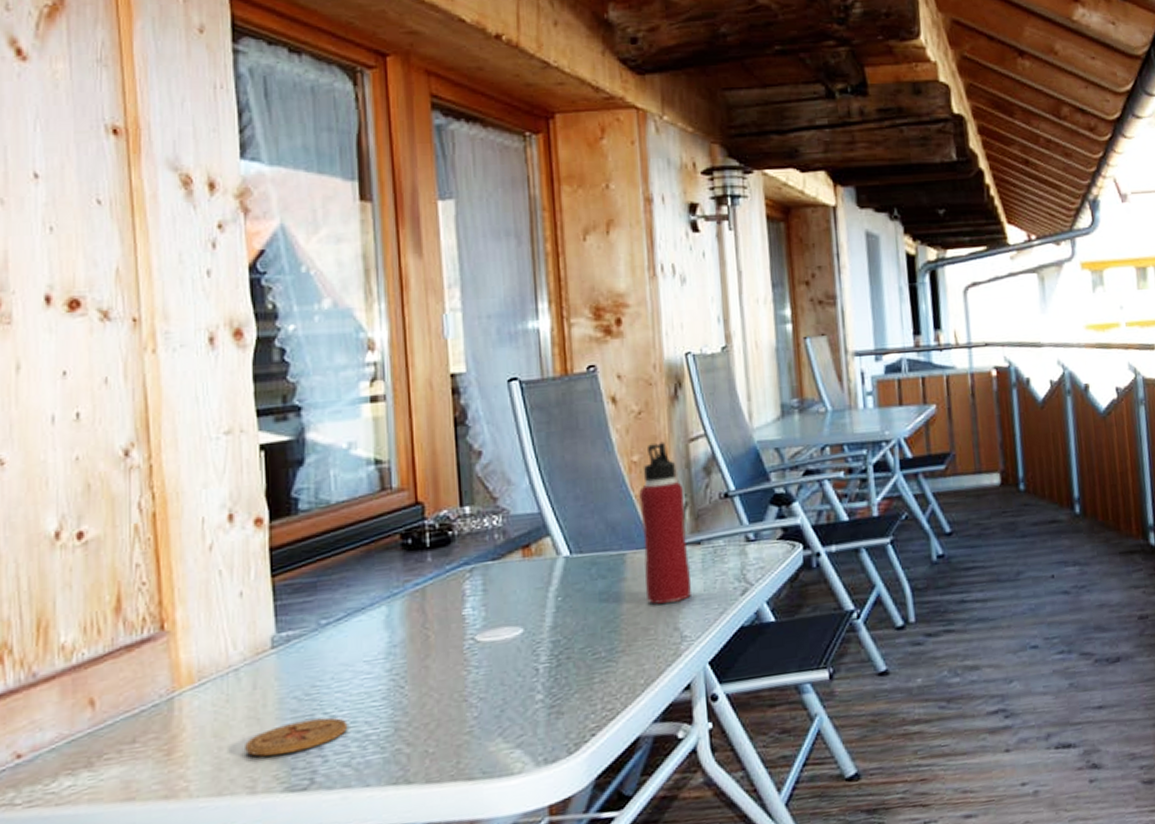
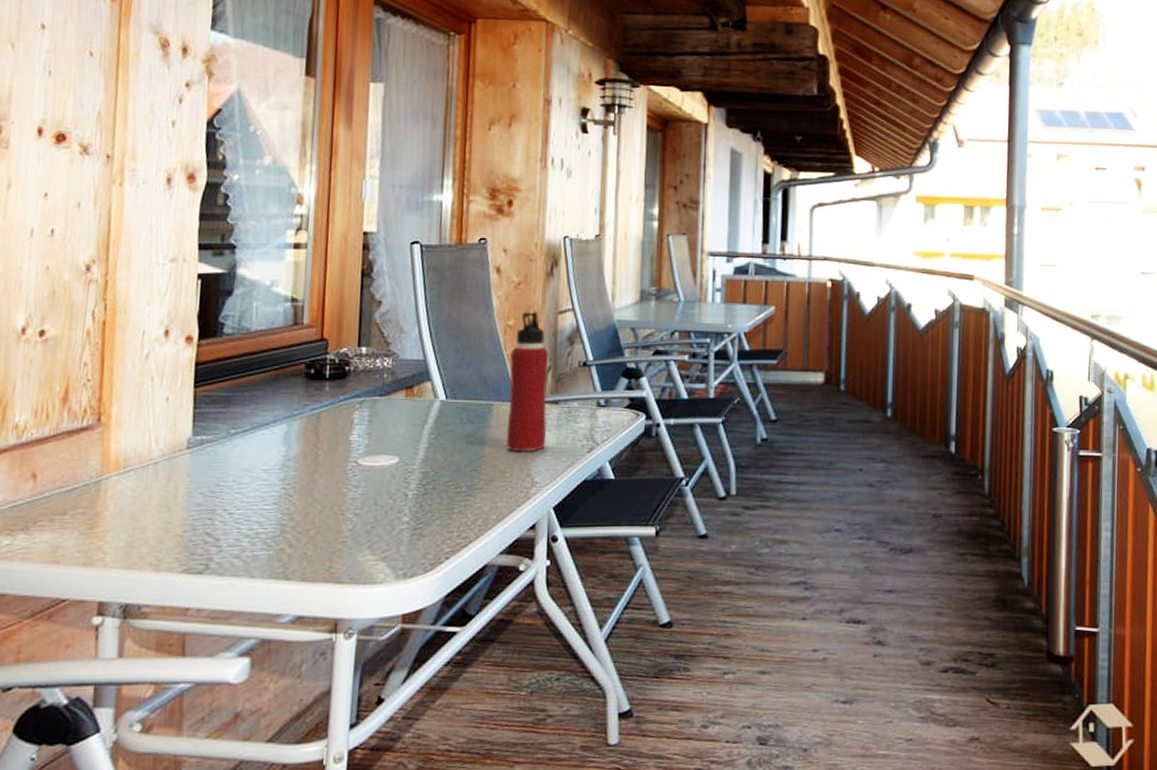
coaster: present [245,717,348,757] -> none [154,514,243,540]

